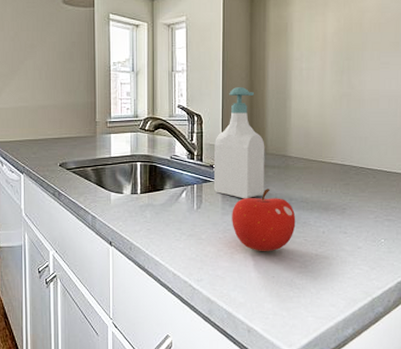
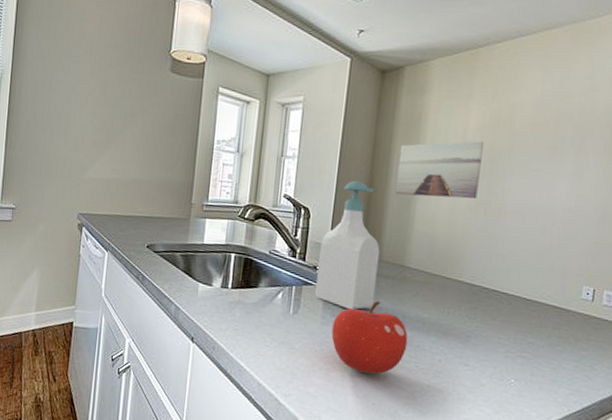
wall art: none [273,43,341,96] -> present [395,141,484,199]

